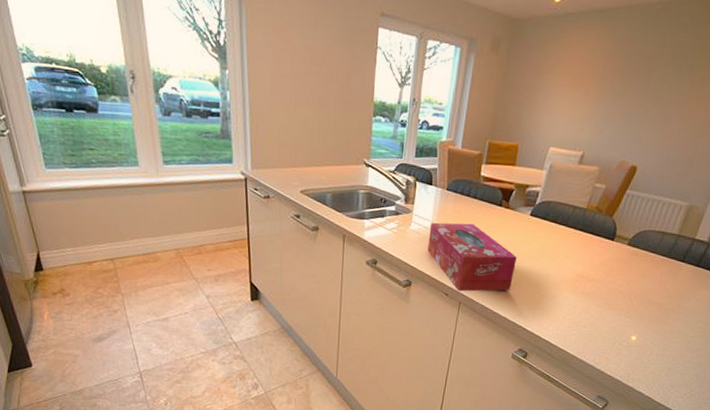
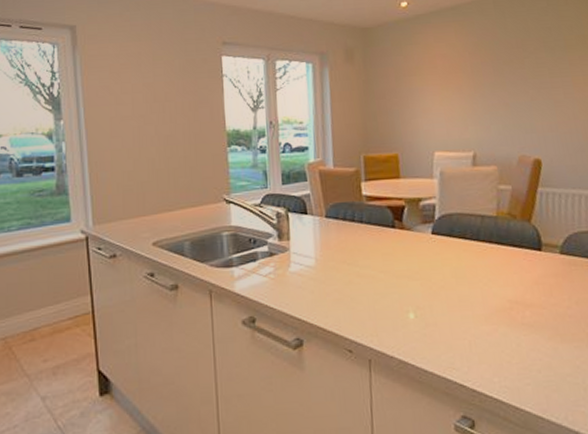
tissue box: present [427,222,517,292] -> none [314,254,431,345]

